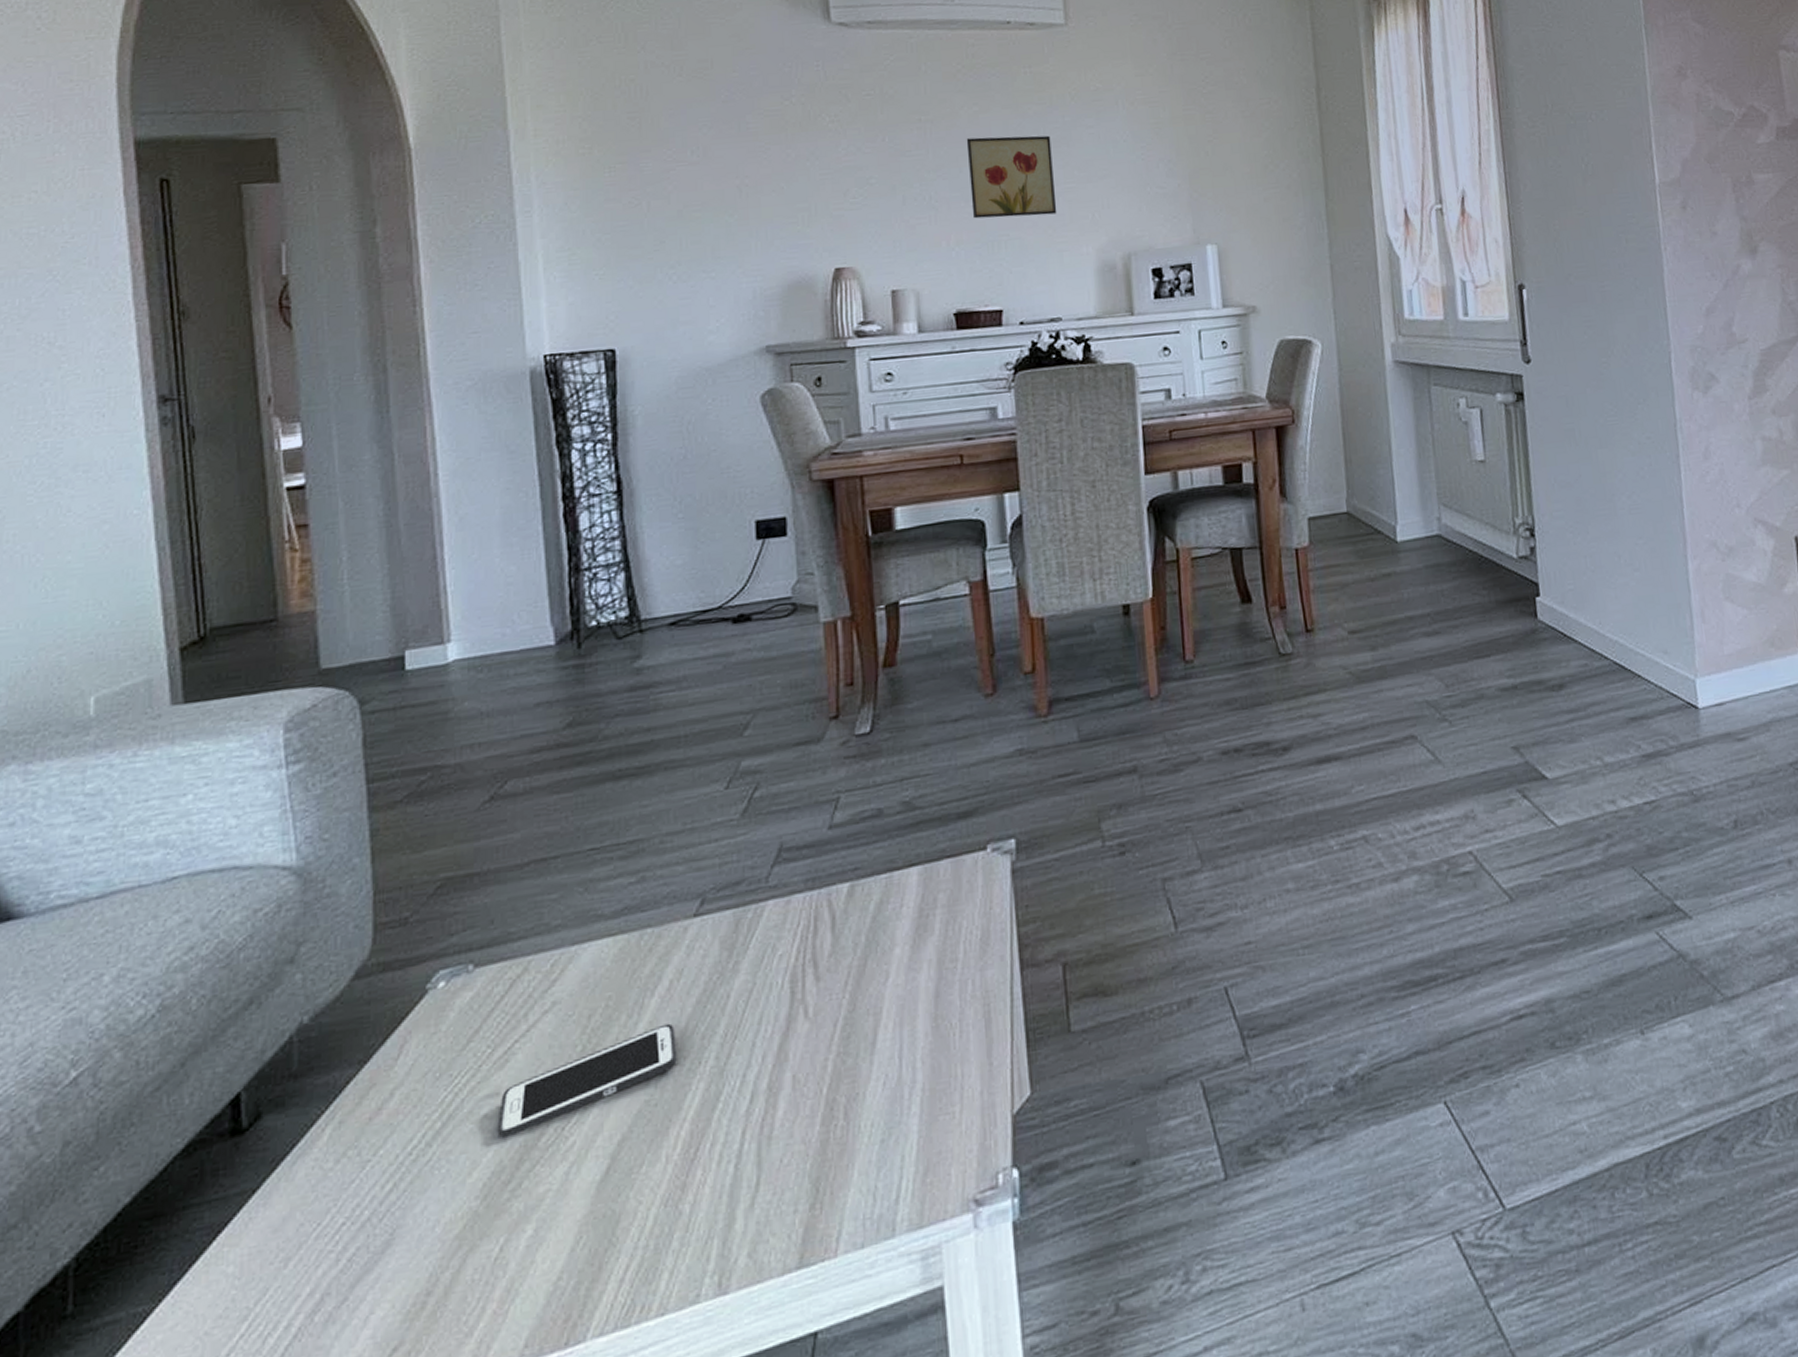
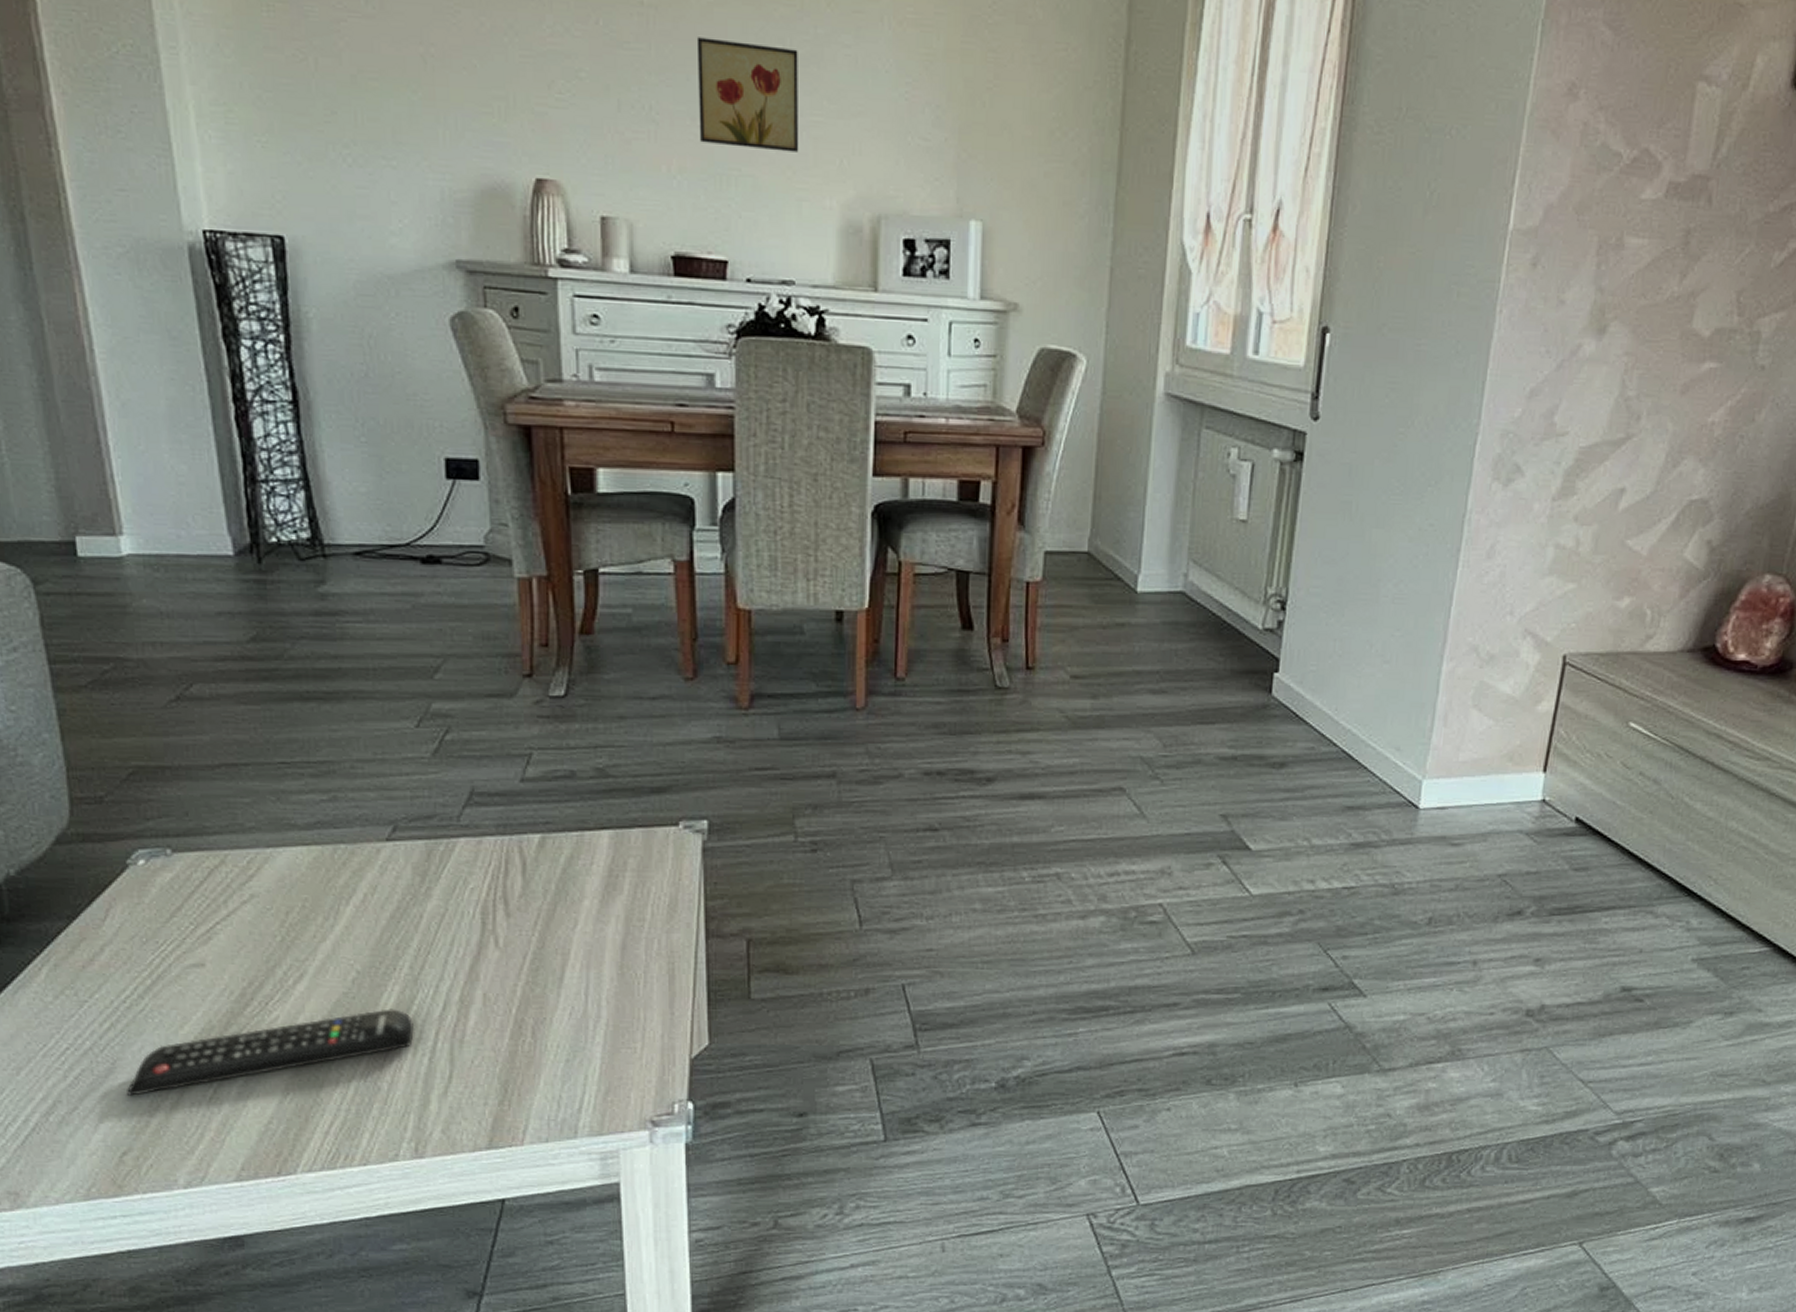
remote control: none [402,1111,721,1273] -> present [125,1009,415,1096]
cell phone: present [497,1023,677,1138] -> none [204,931,373,1002]

